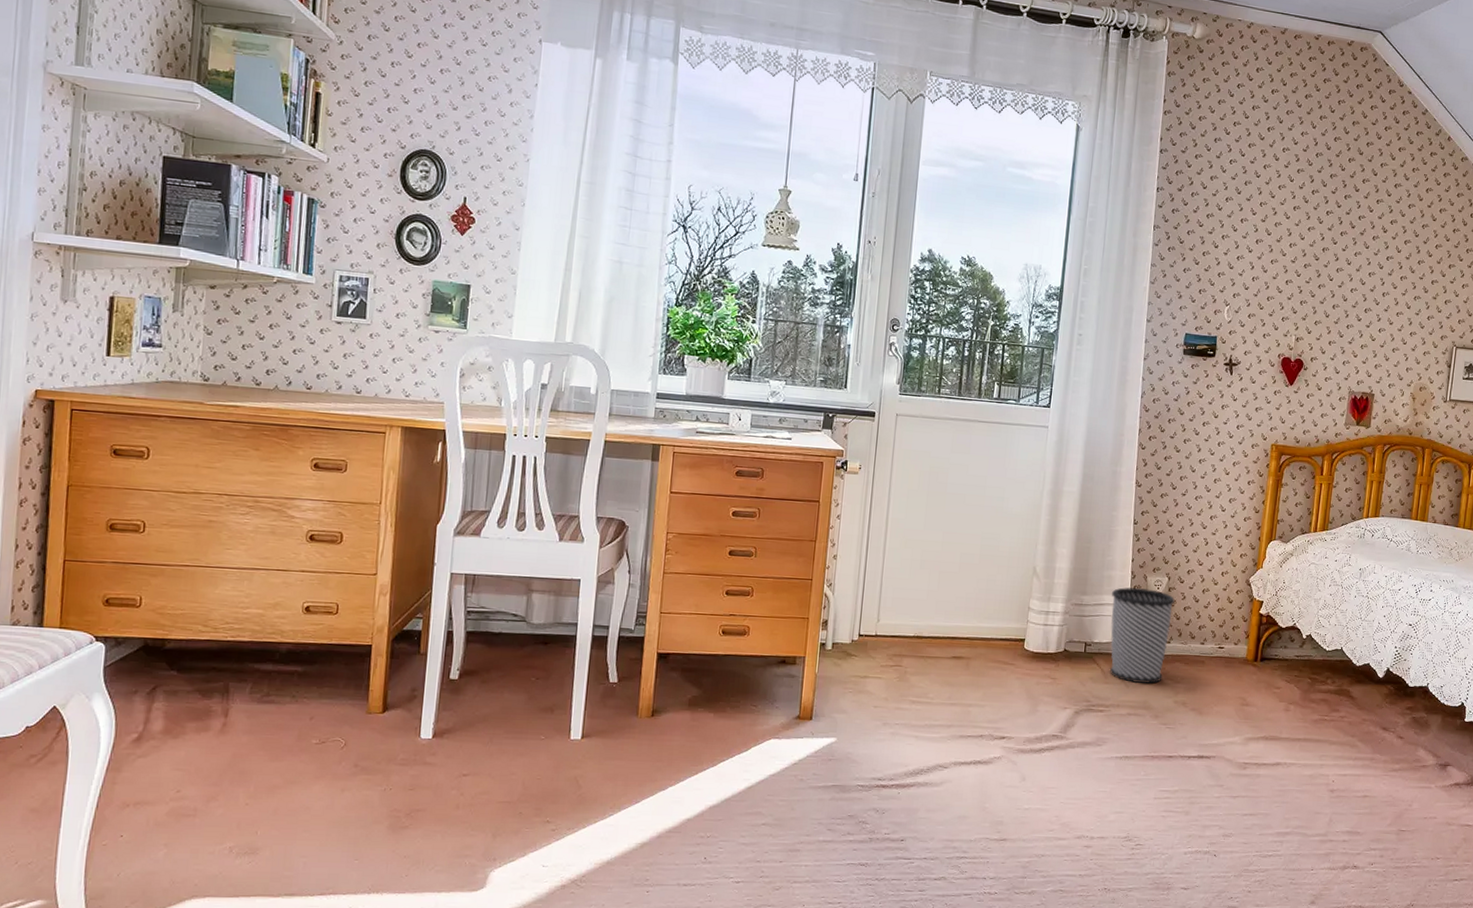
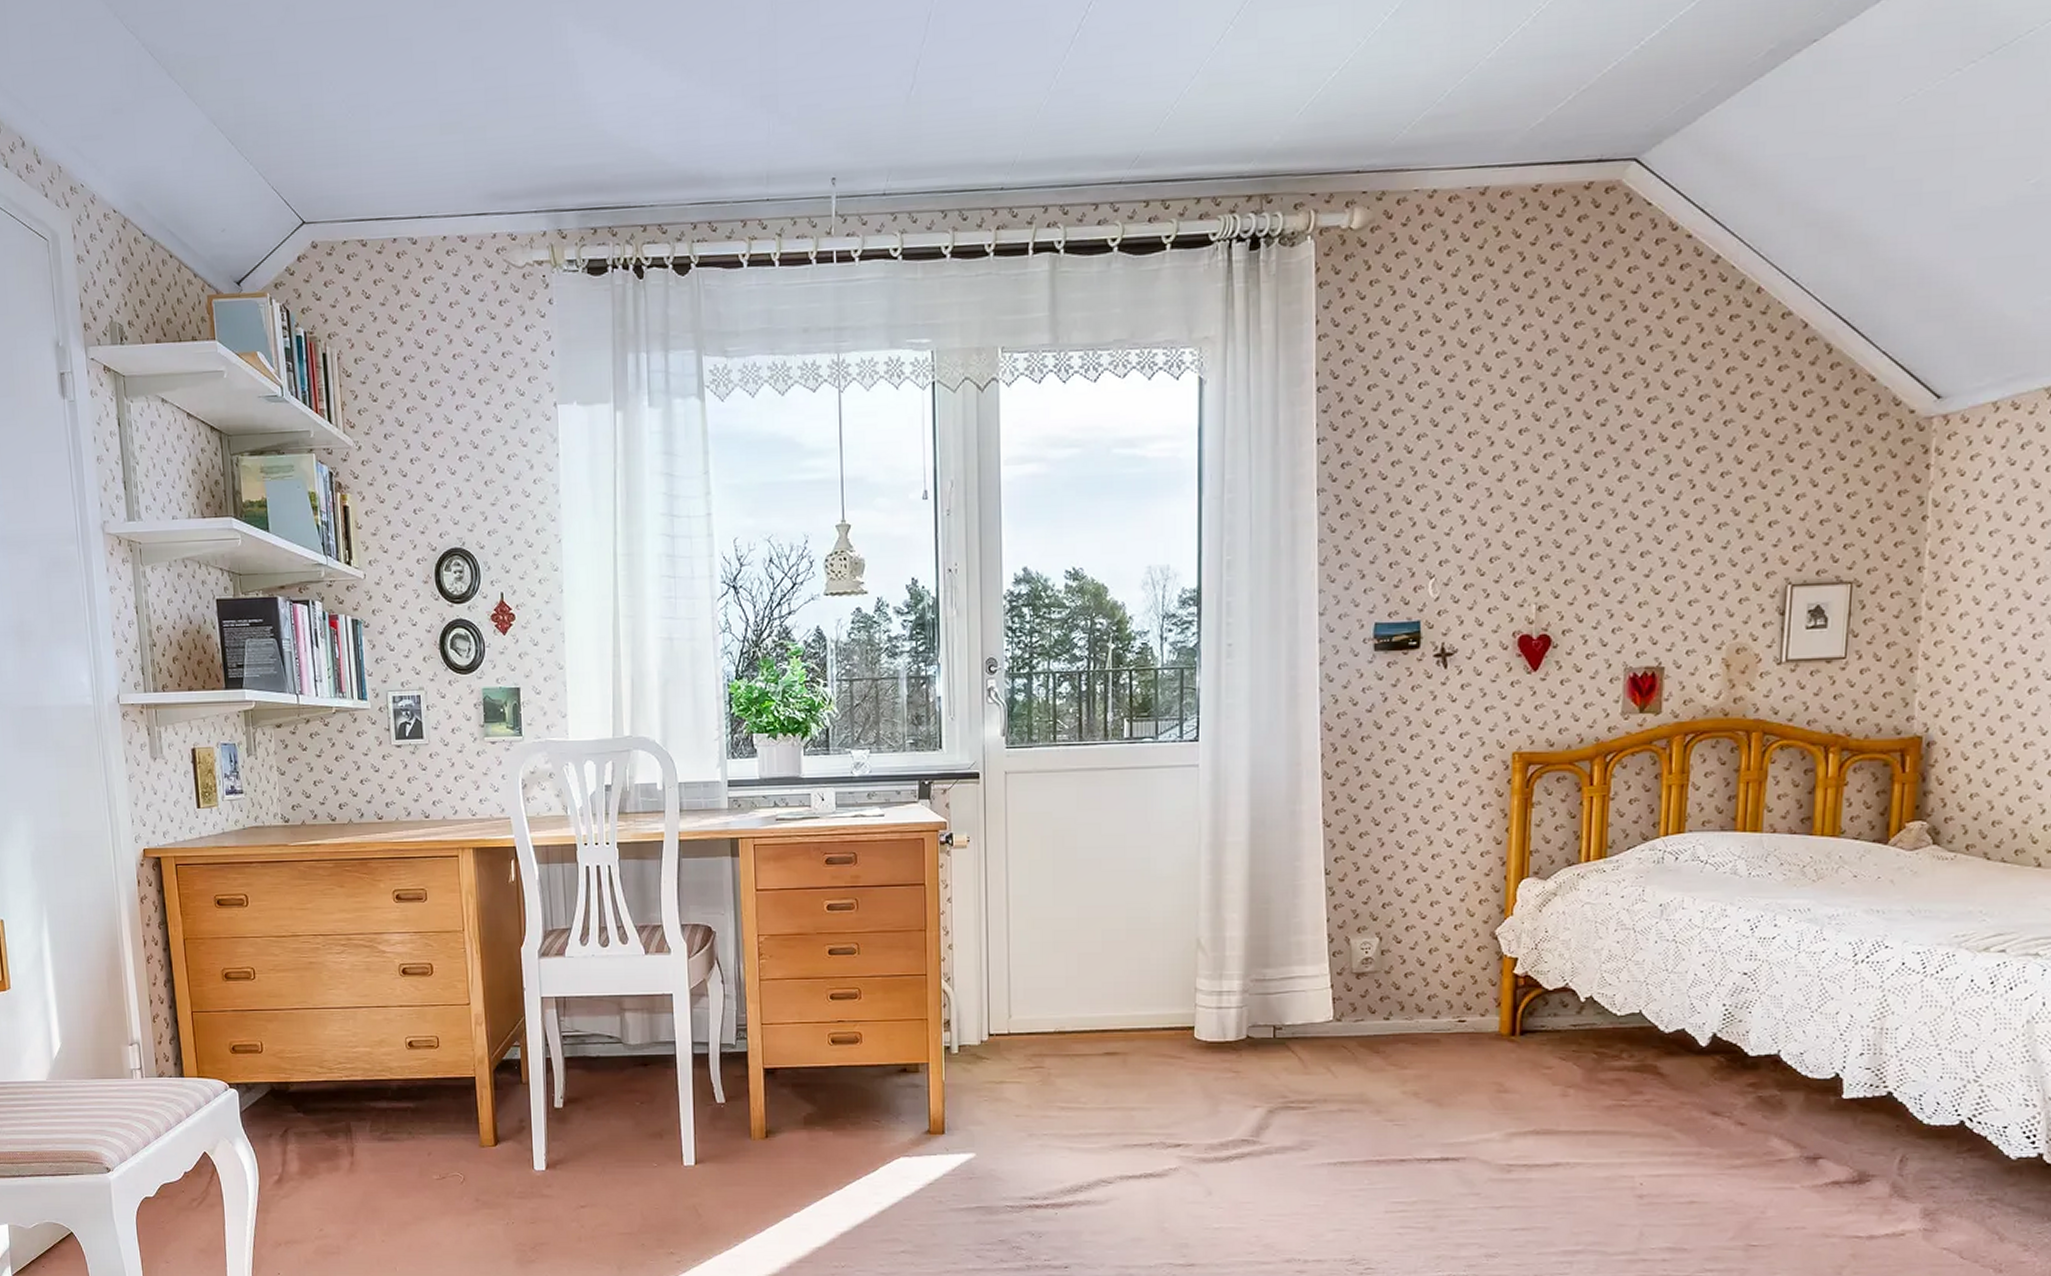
wastebasket: present [1110,586,1175,684] -> none [1304,953,1391,1073]

